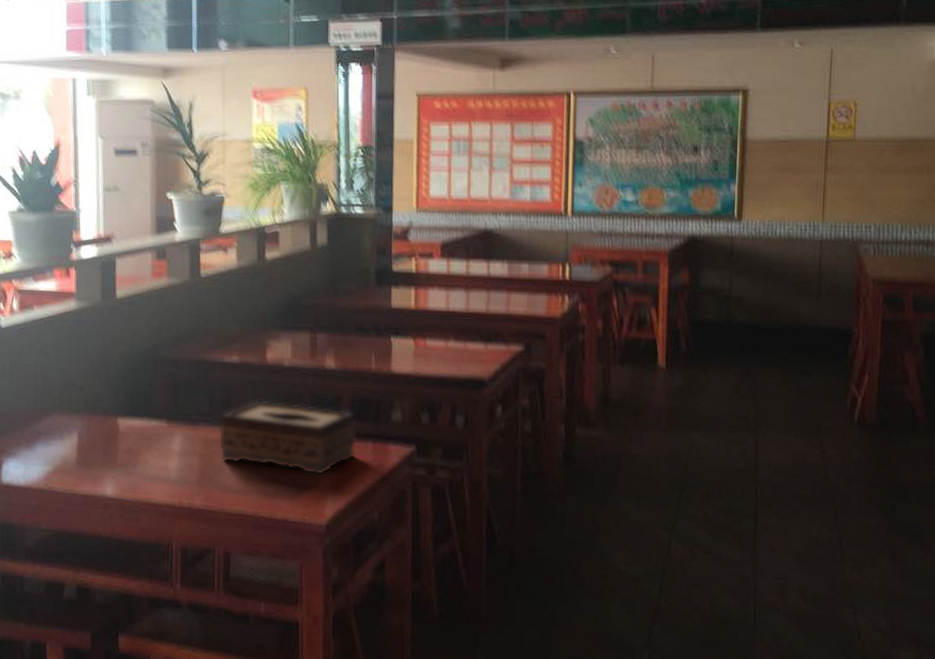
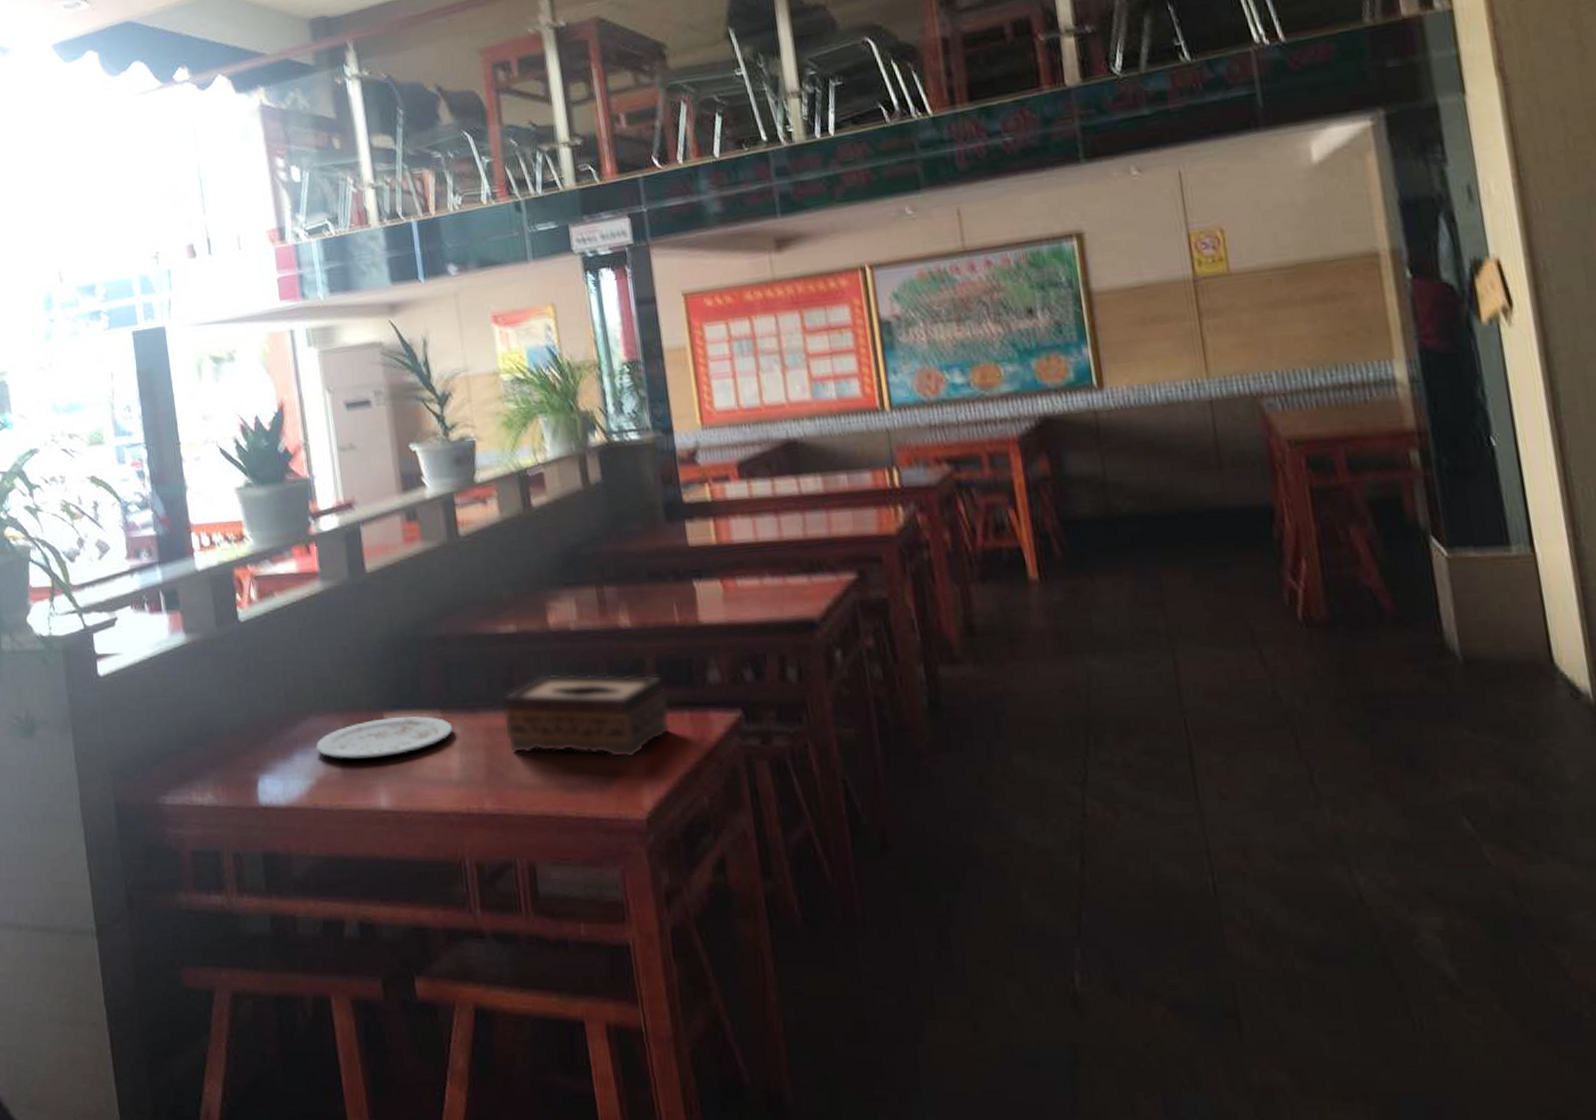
plate: none [56,421,176,454] -> present [315,716,453,759]

